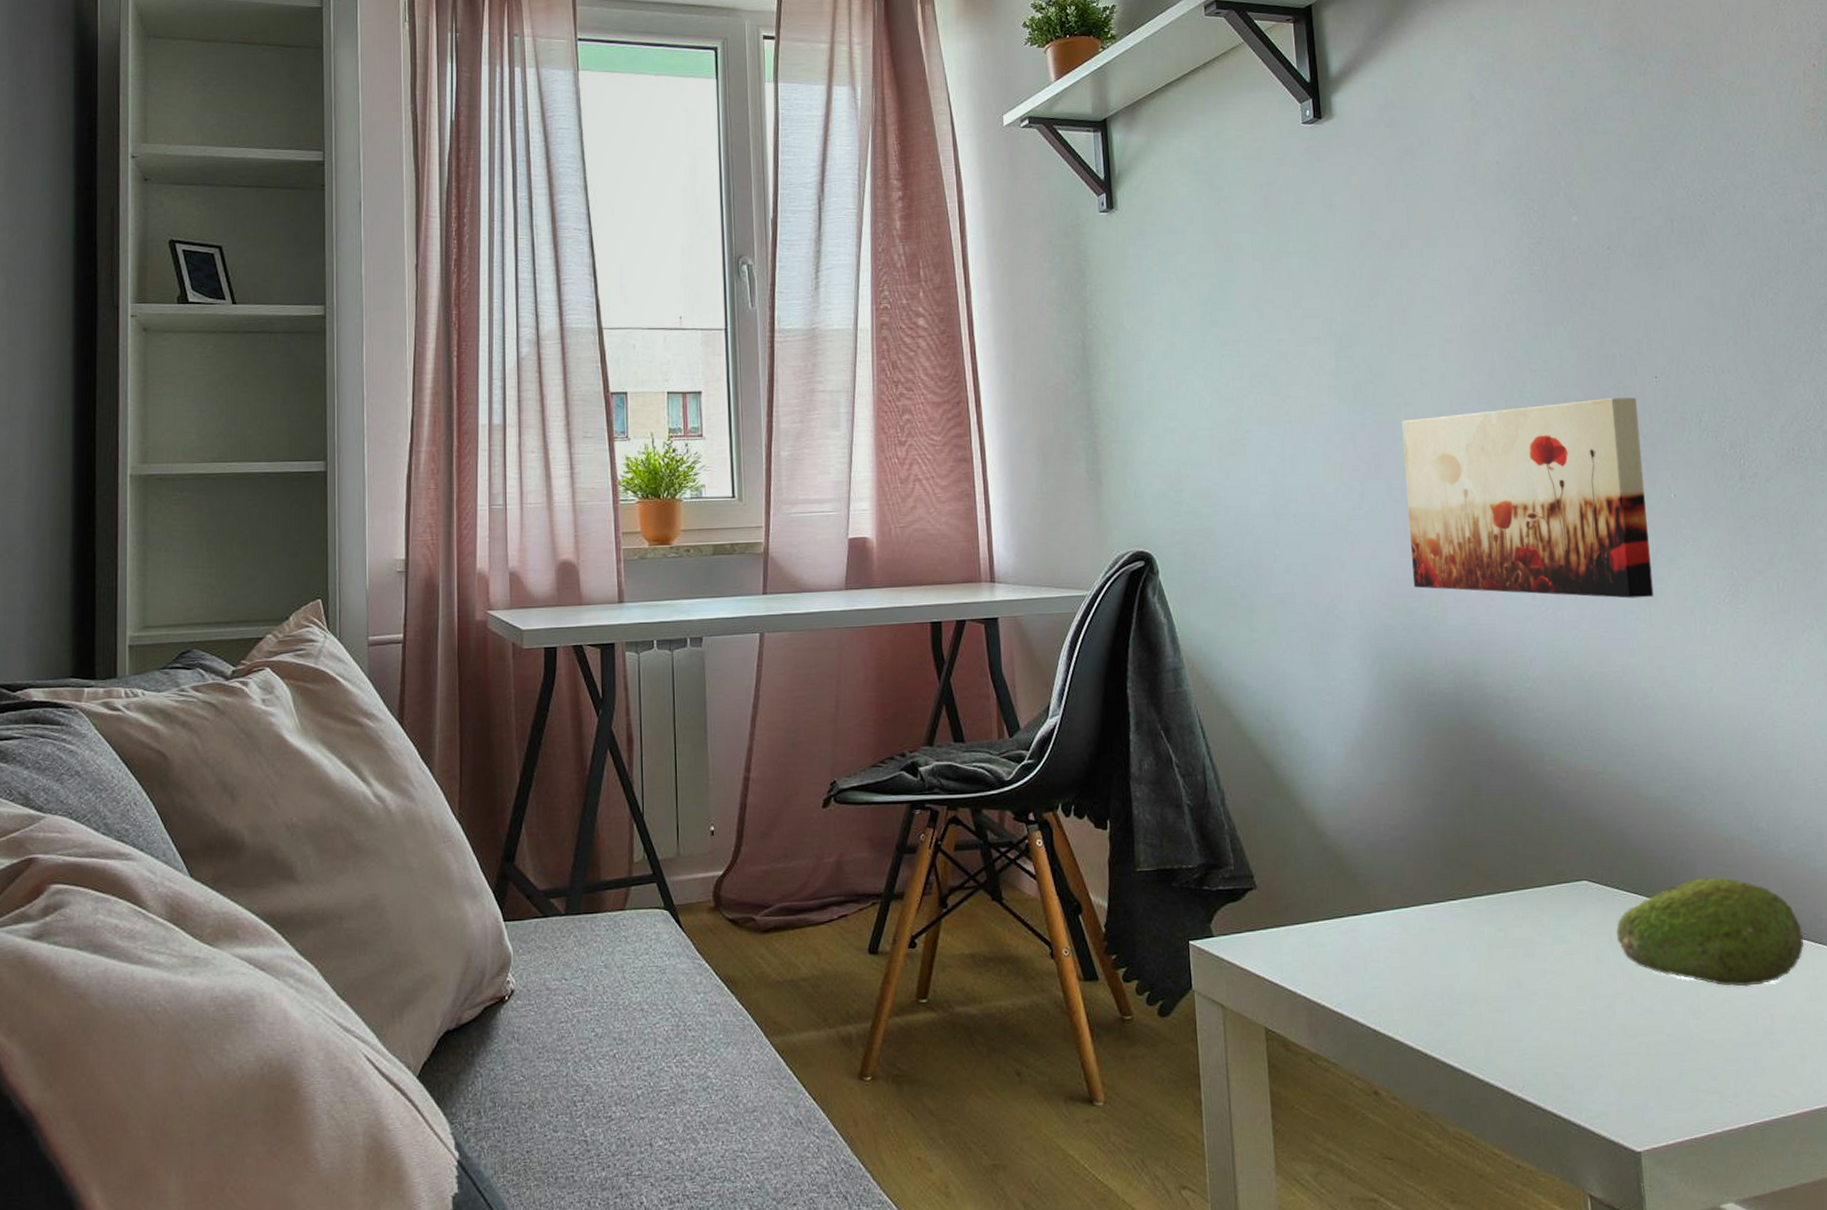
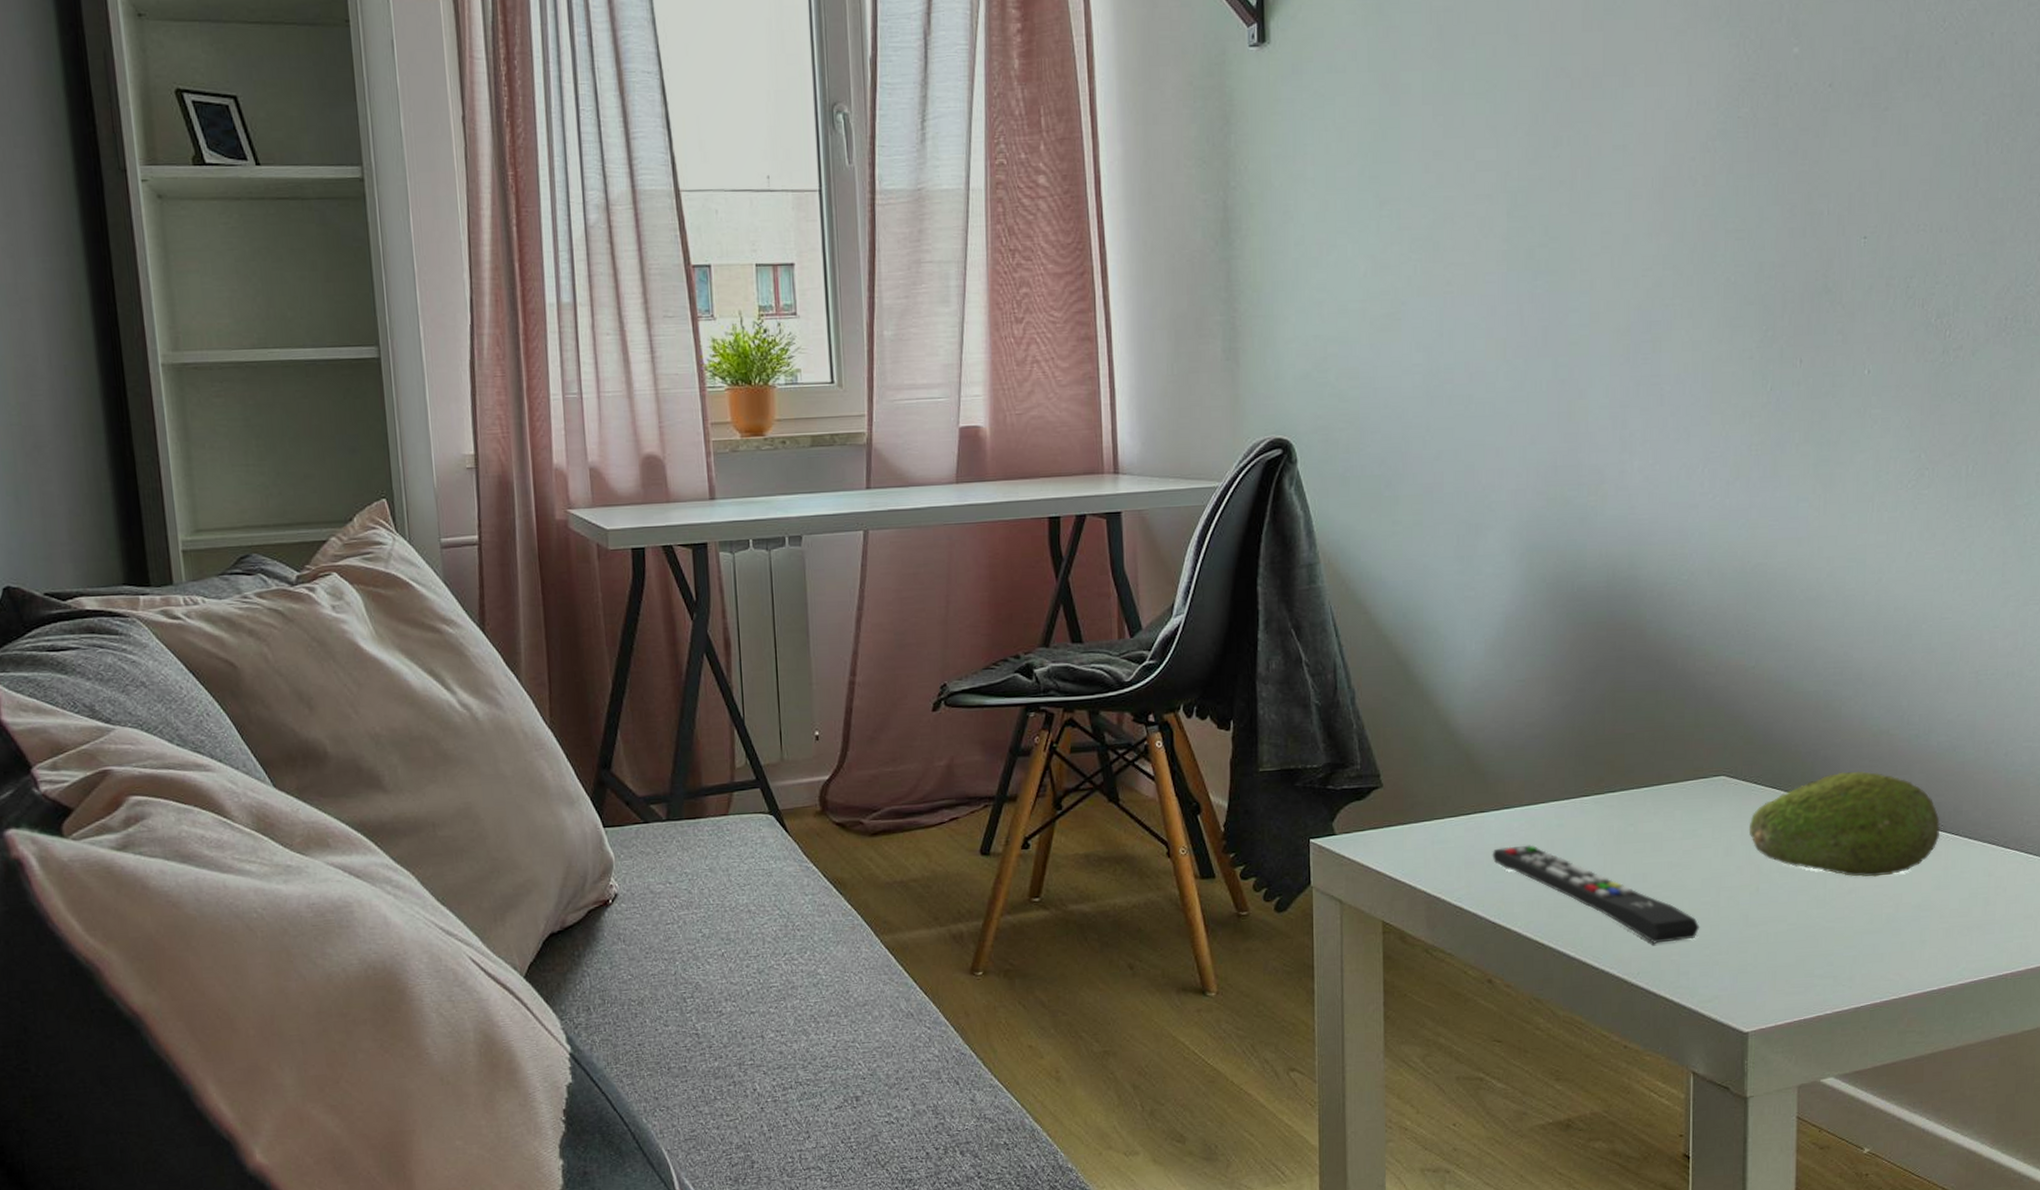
remote control: none [1368,949,1580,1055] -> present [1492,845,1700,944]
wall art: present [1401,397,1654,599] -> none [1572,261,1840,485]

